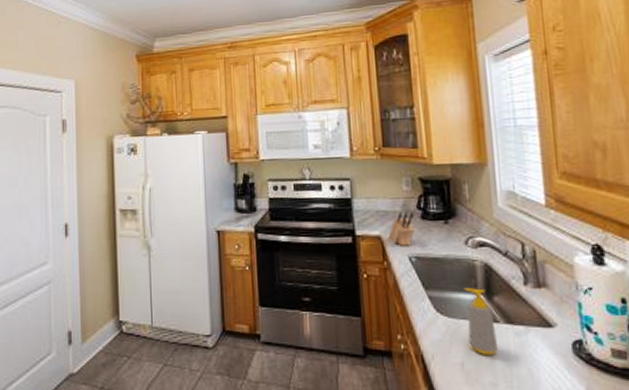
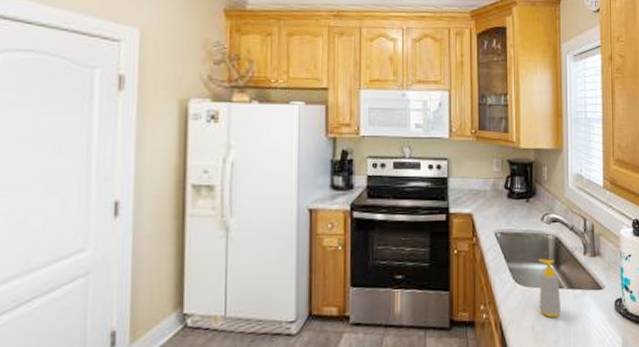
knife block: present [387,211,415,246] -> none [478,190,502,223]

